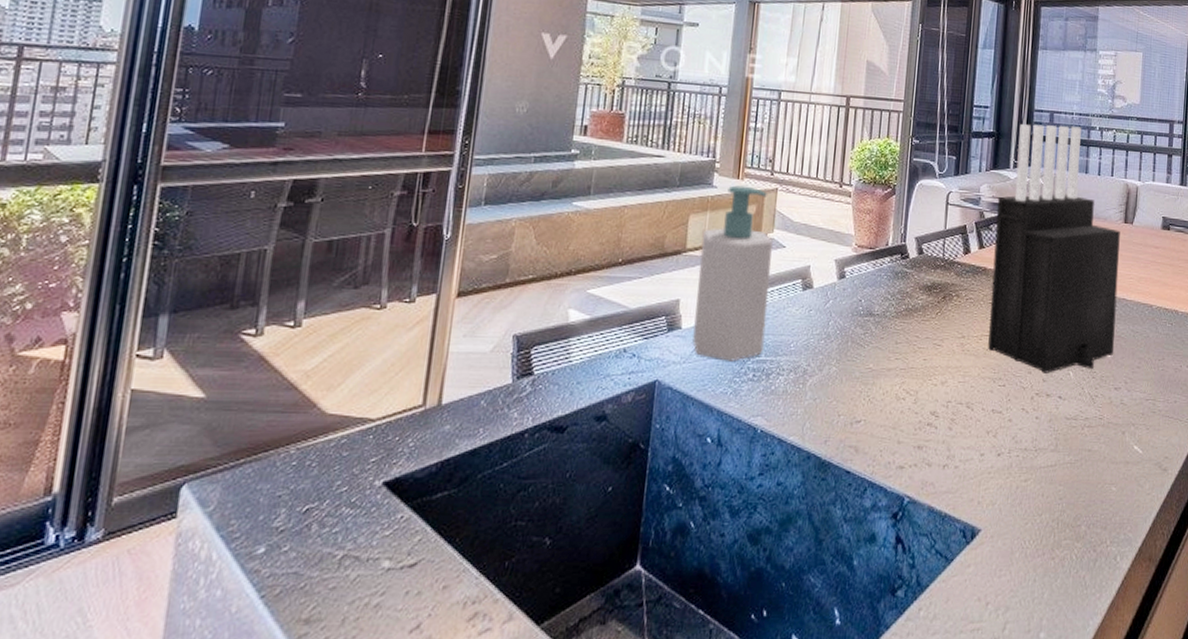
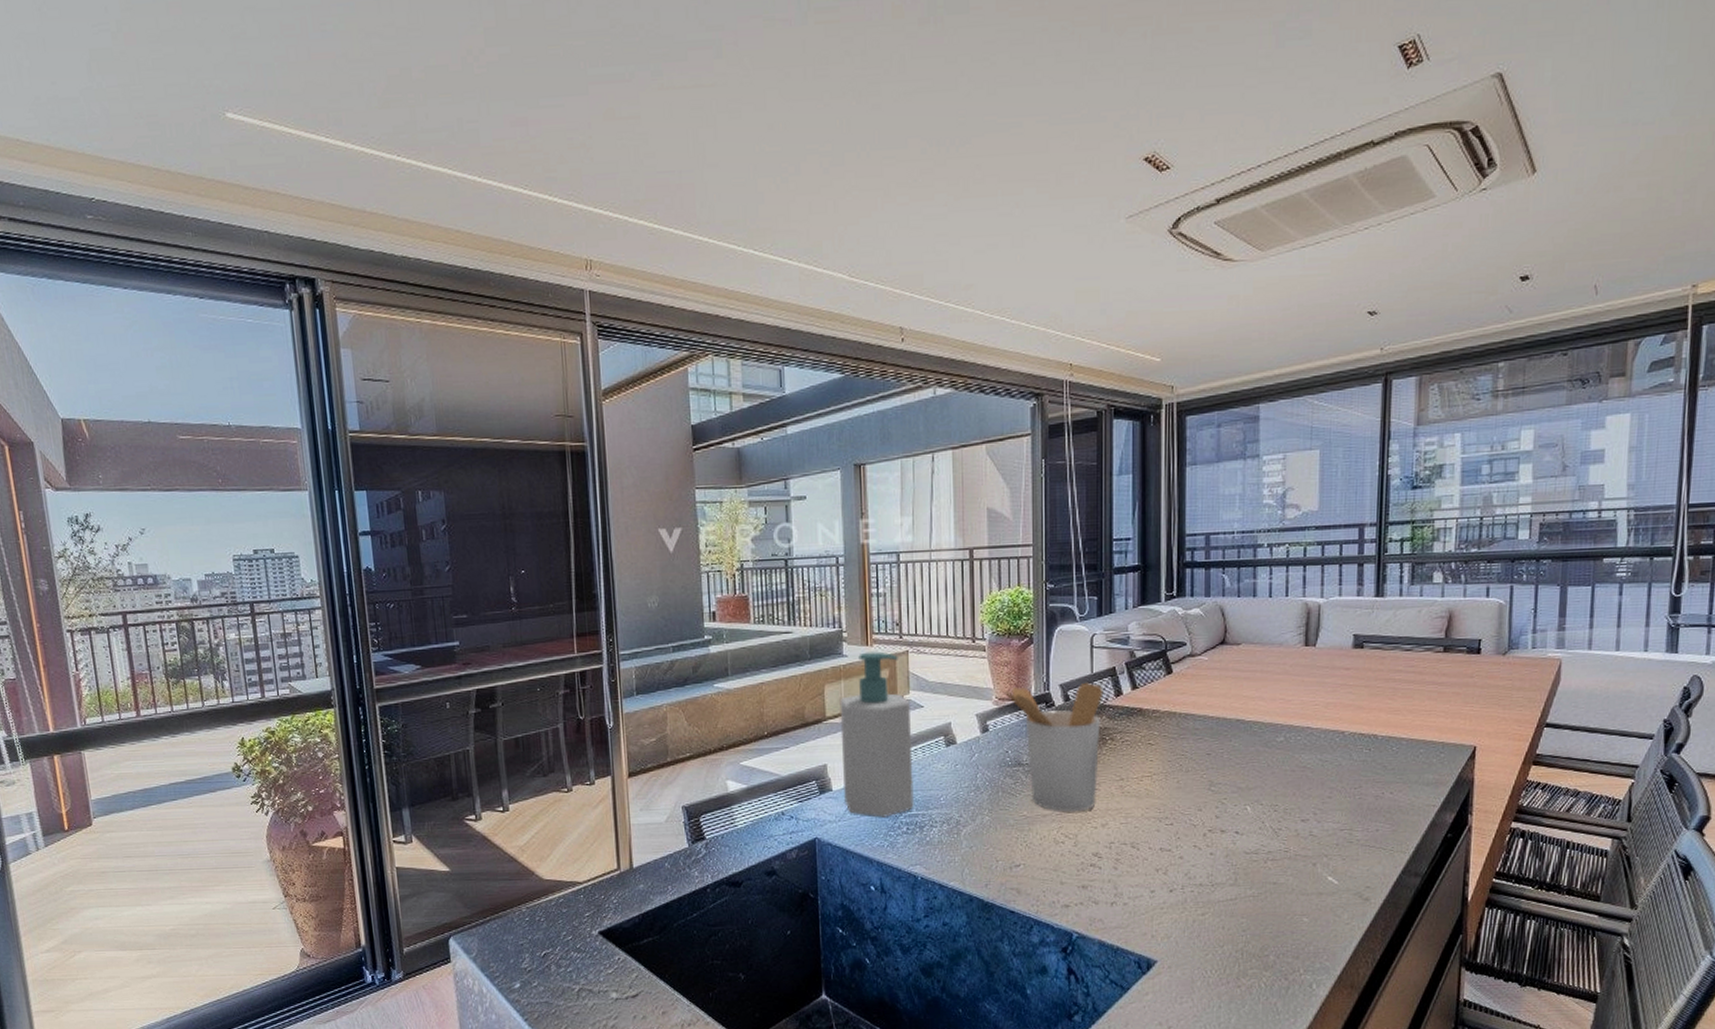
utensil holder: none [860,235,954,368] -> present [999,682,1104,812]
knife block: present [988,124,1120,373] -> none [1149,546,1301,810]

